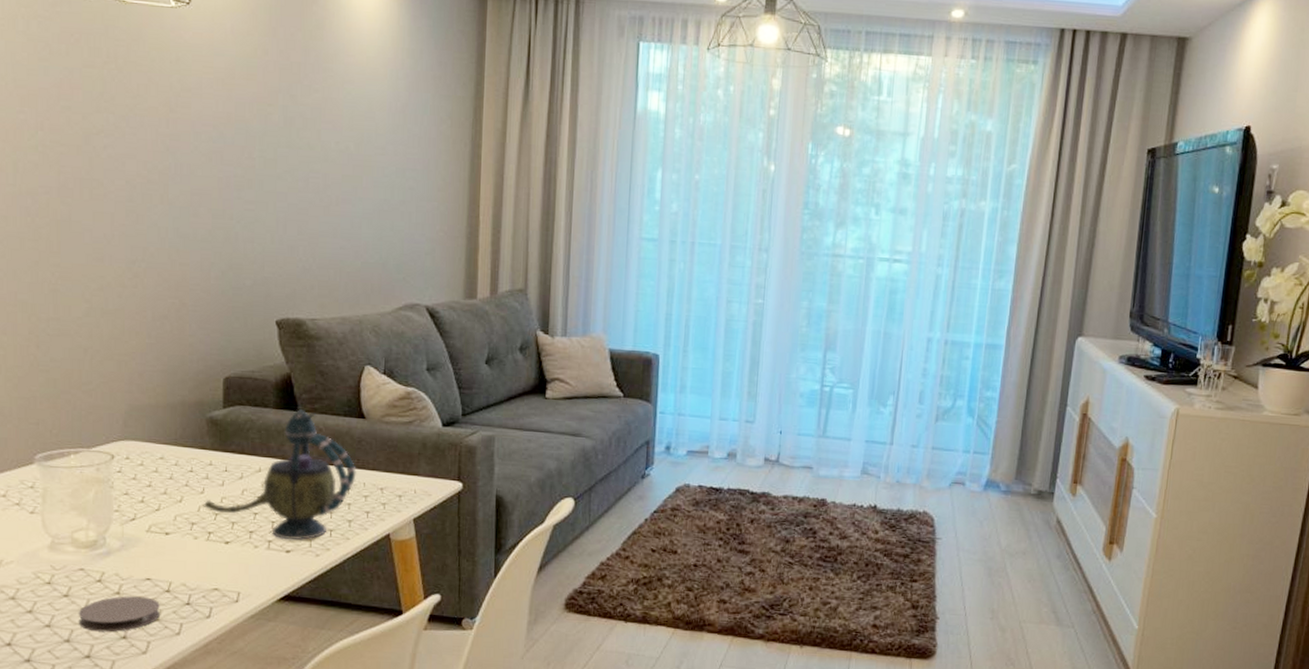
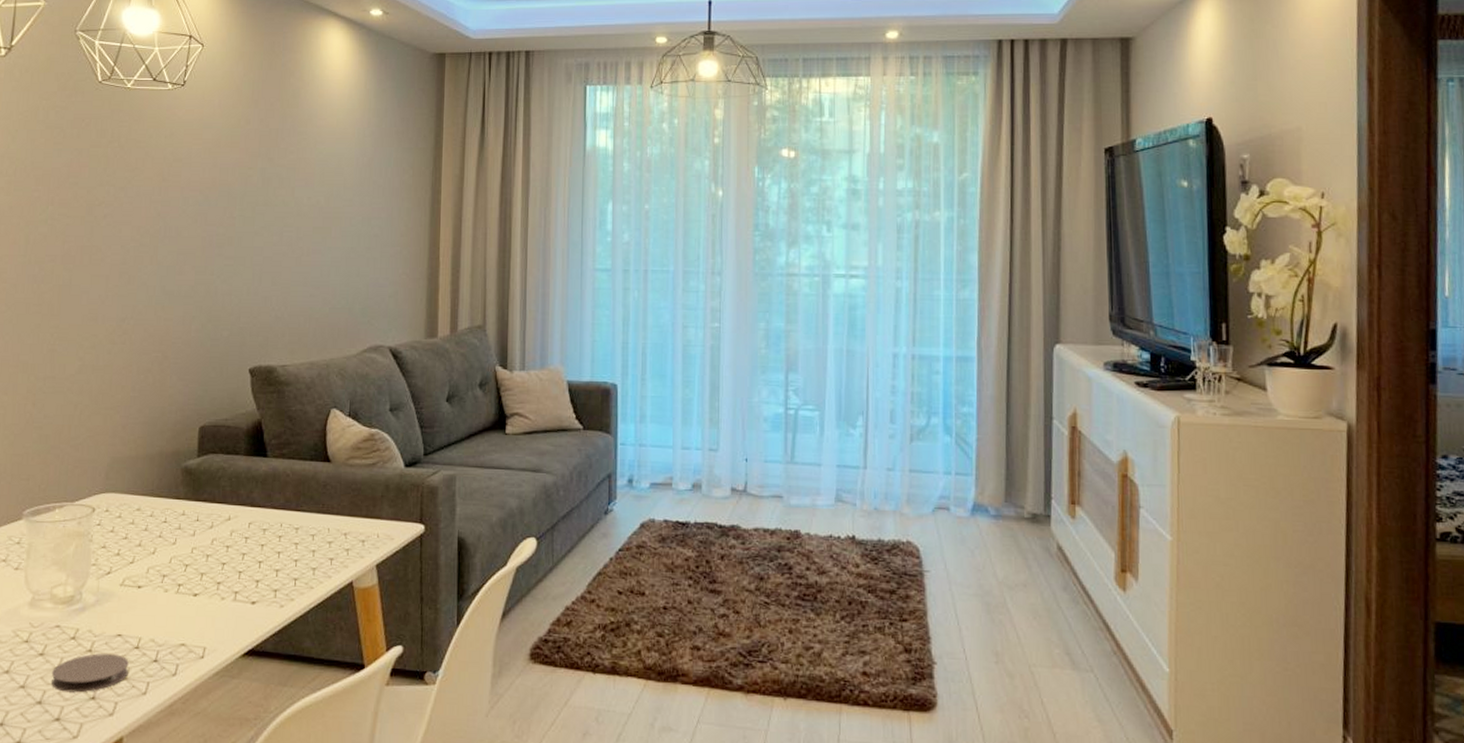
teapot: present [203,409,356,541] -> none [174,455,321,591]

